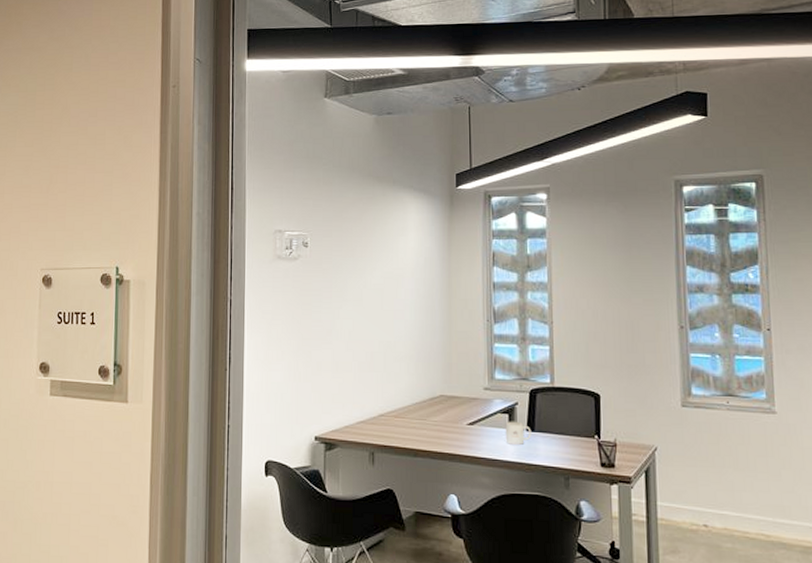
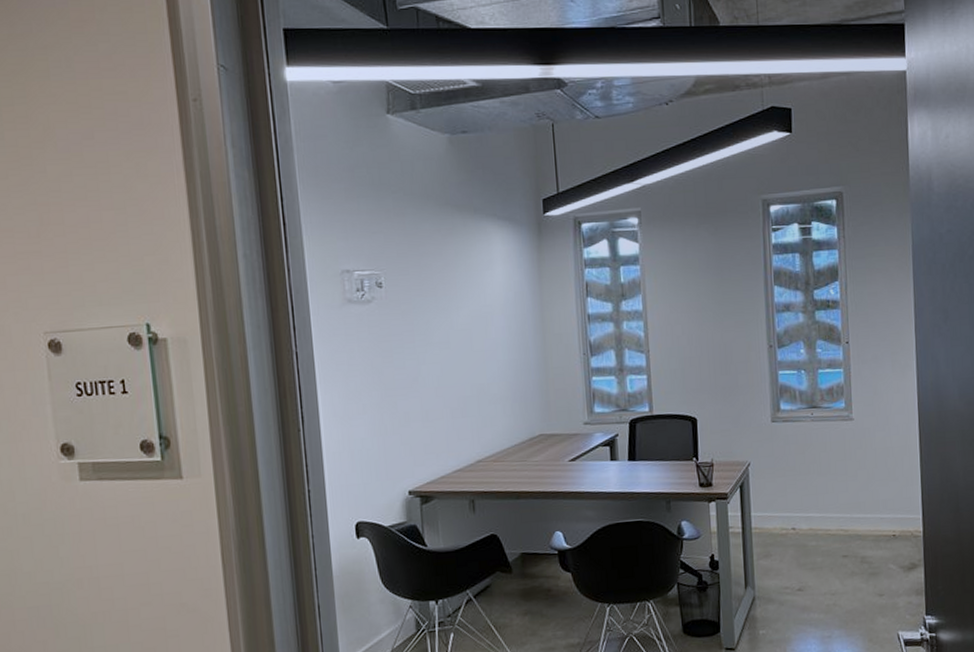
mug: present [505,421,532,446] -> none [607,452,633,477]

